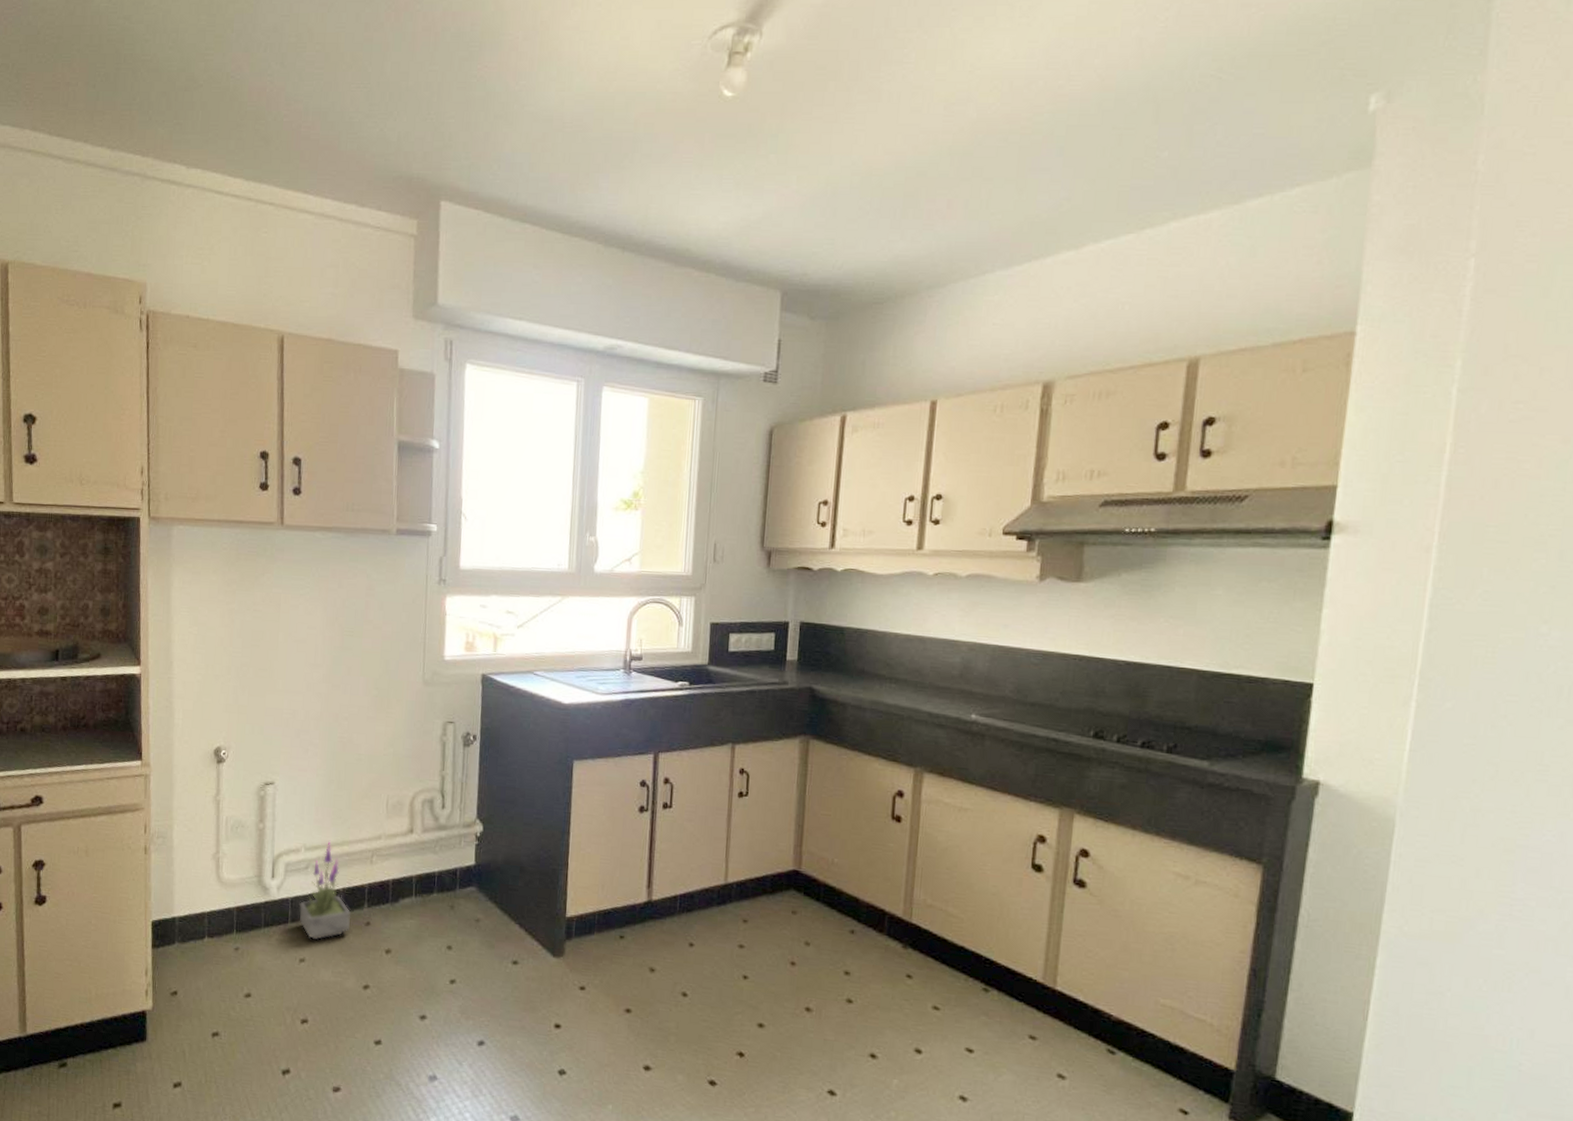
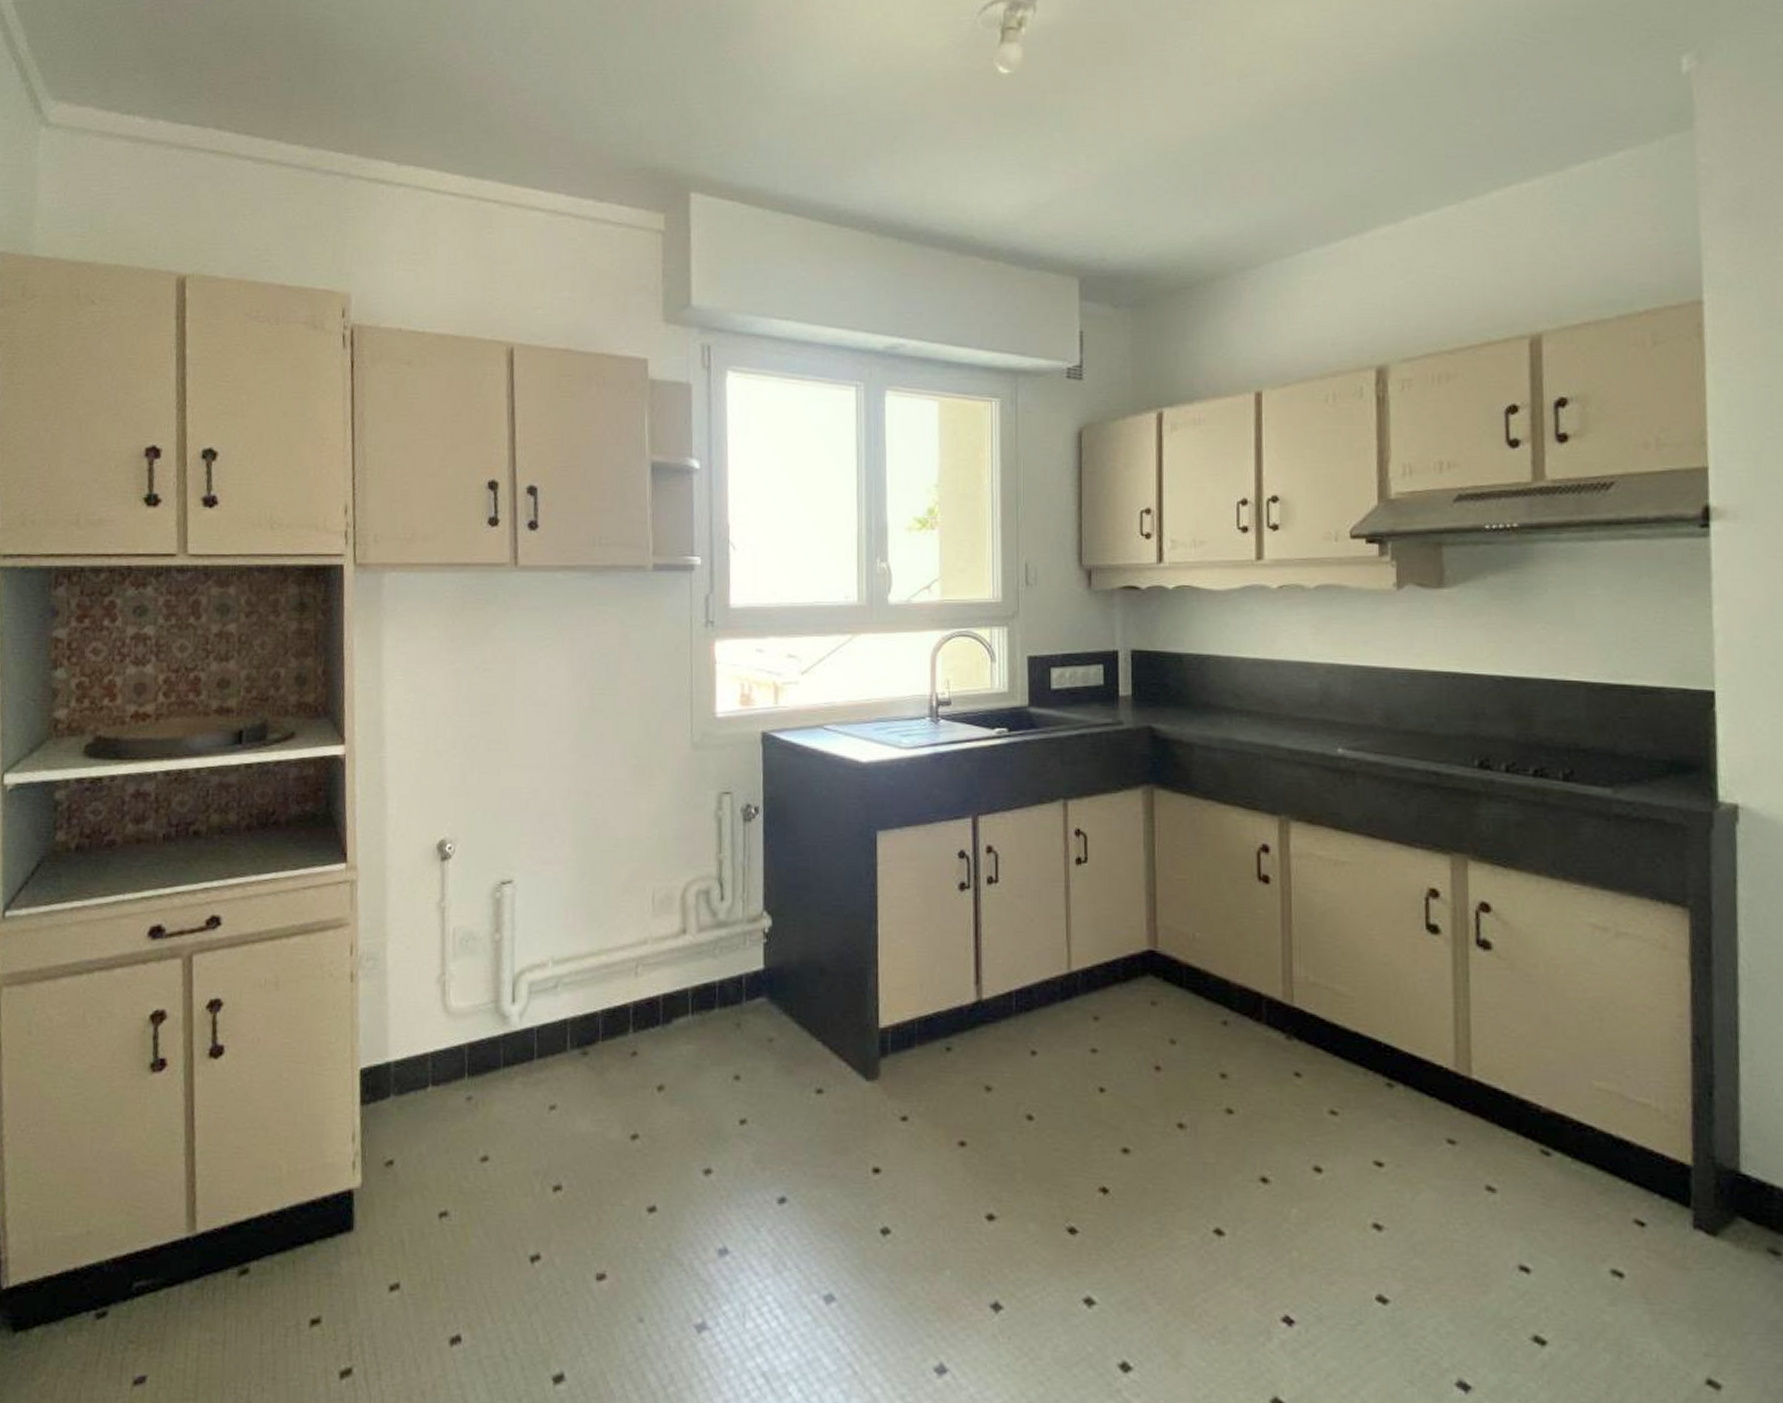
potted plant: present [299,840,351,941] -> none [547,949,613,1080]

